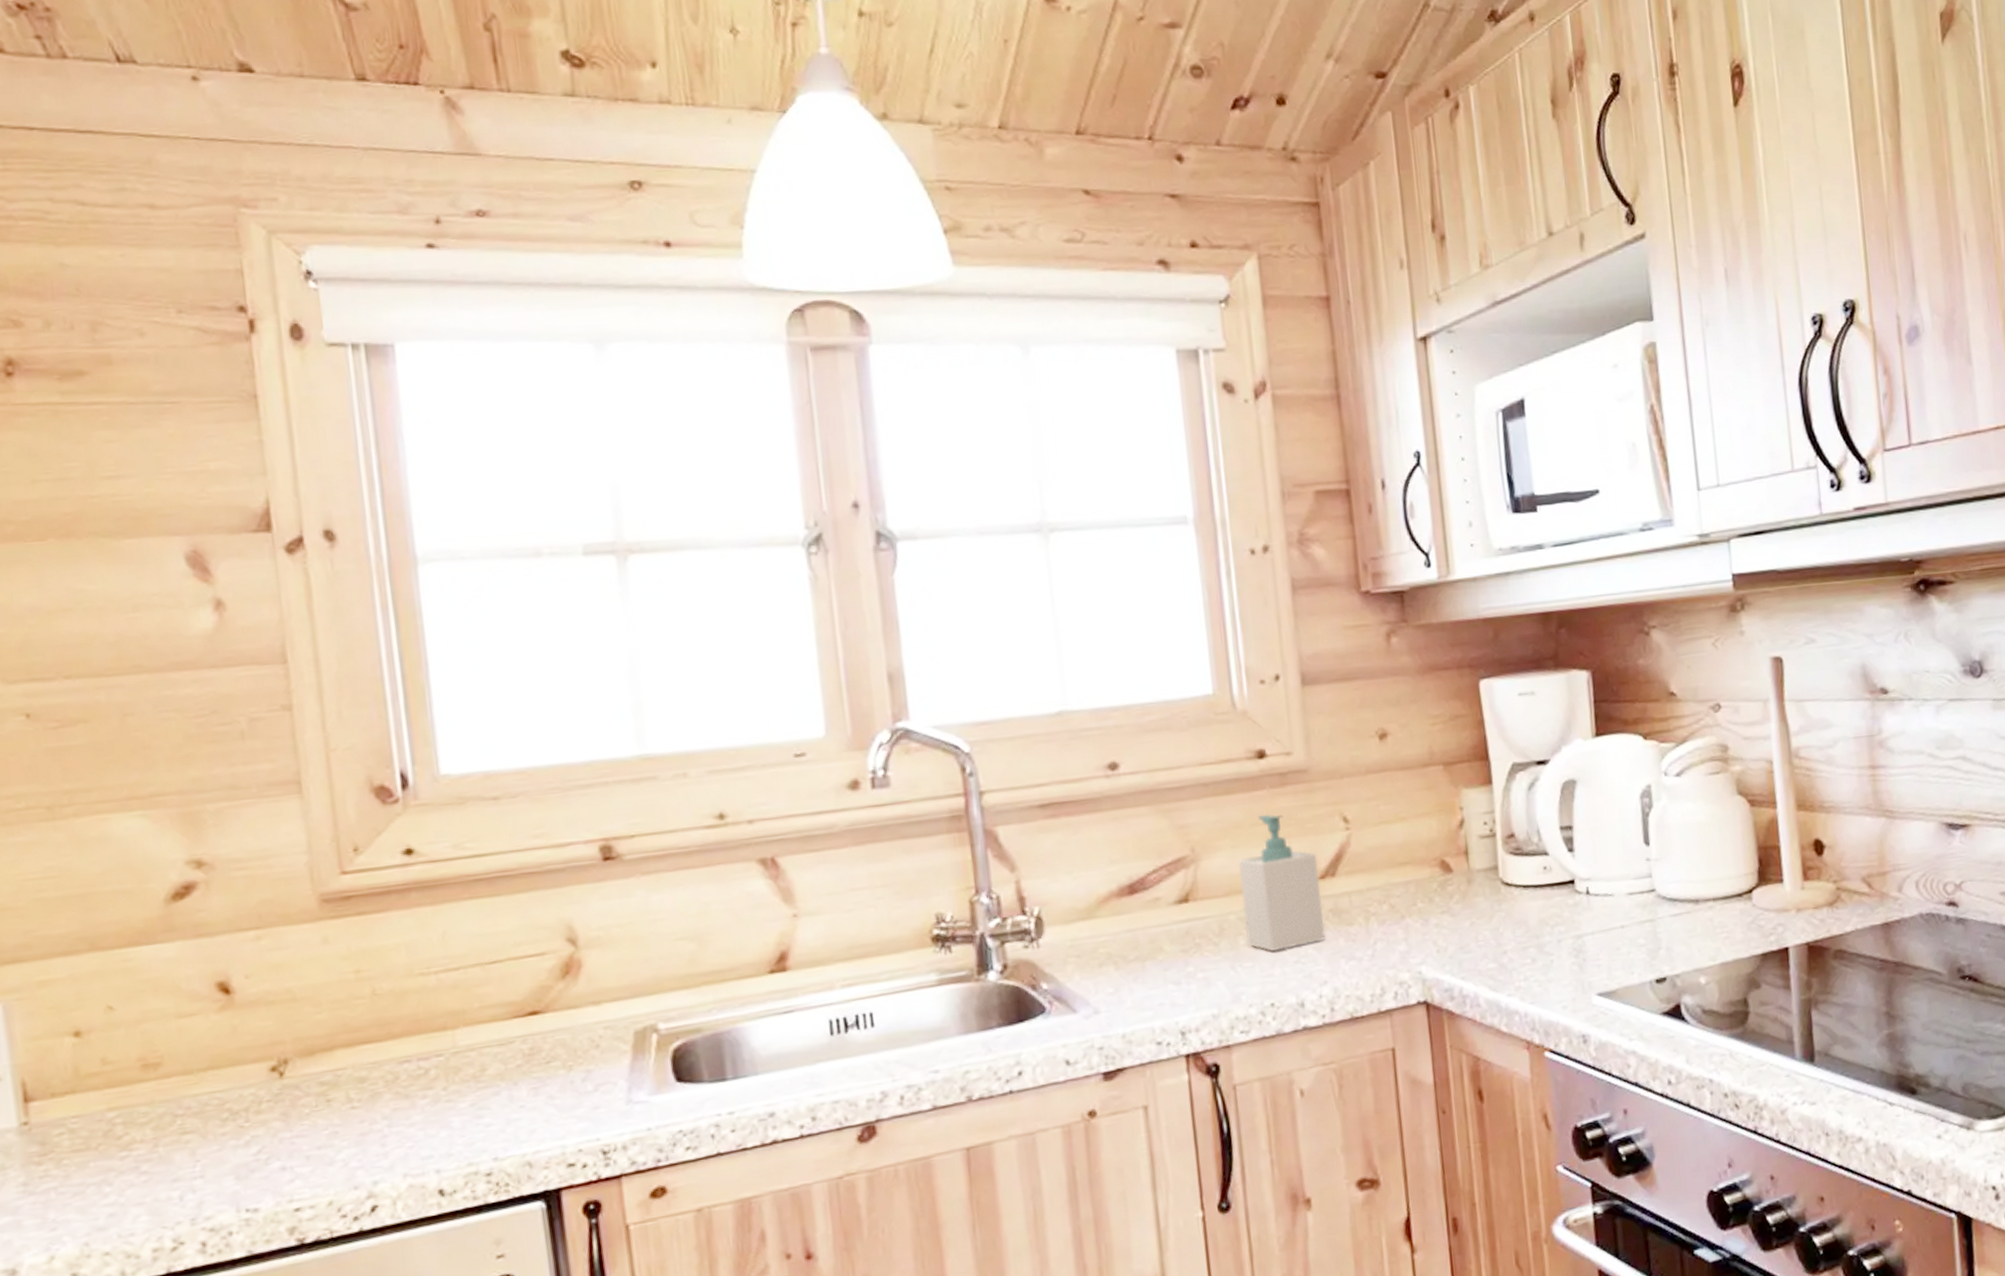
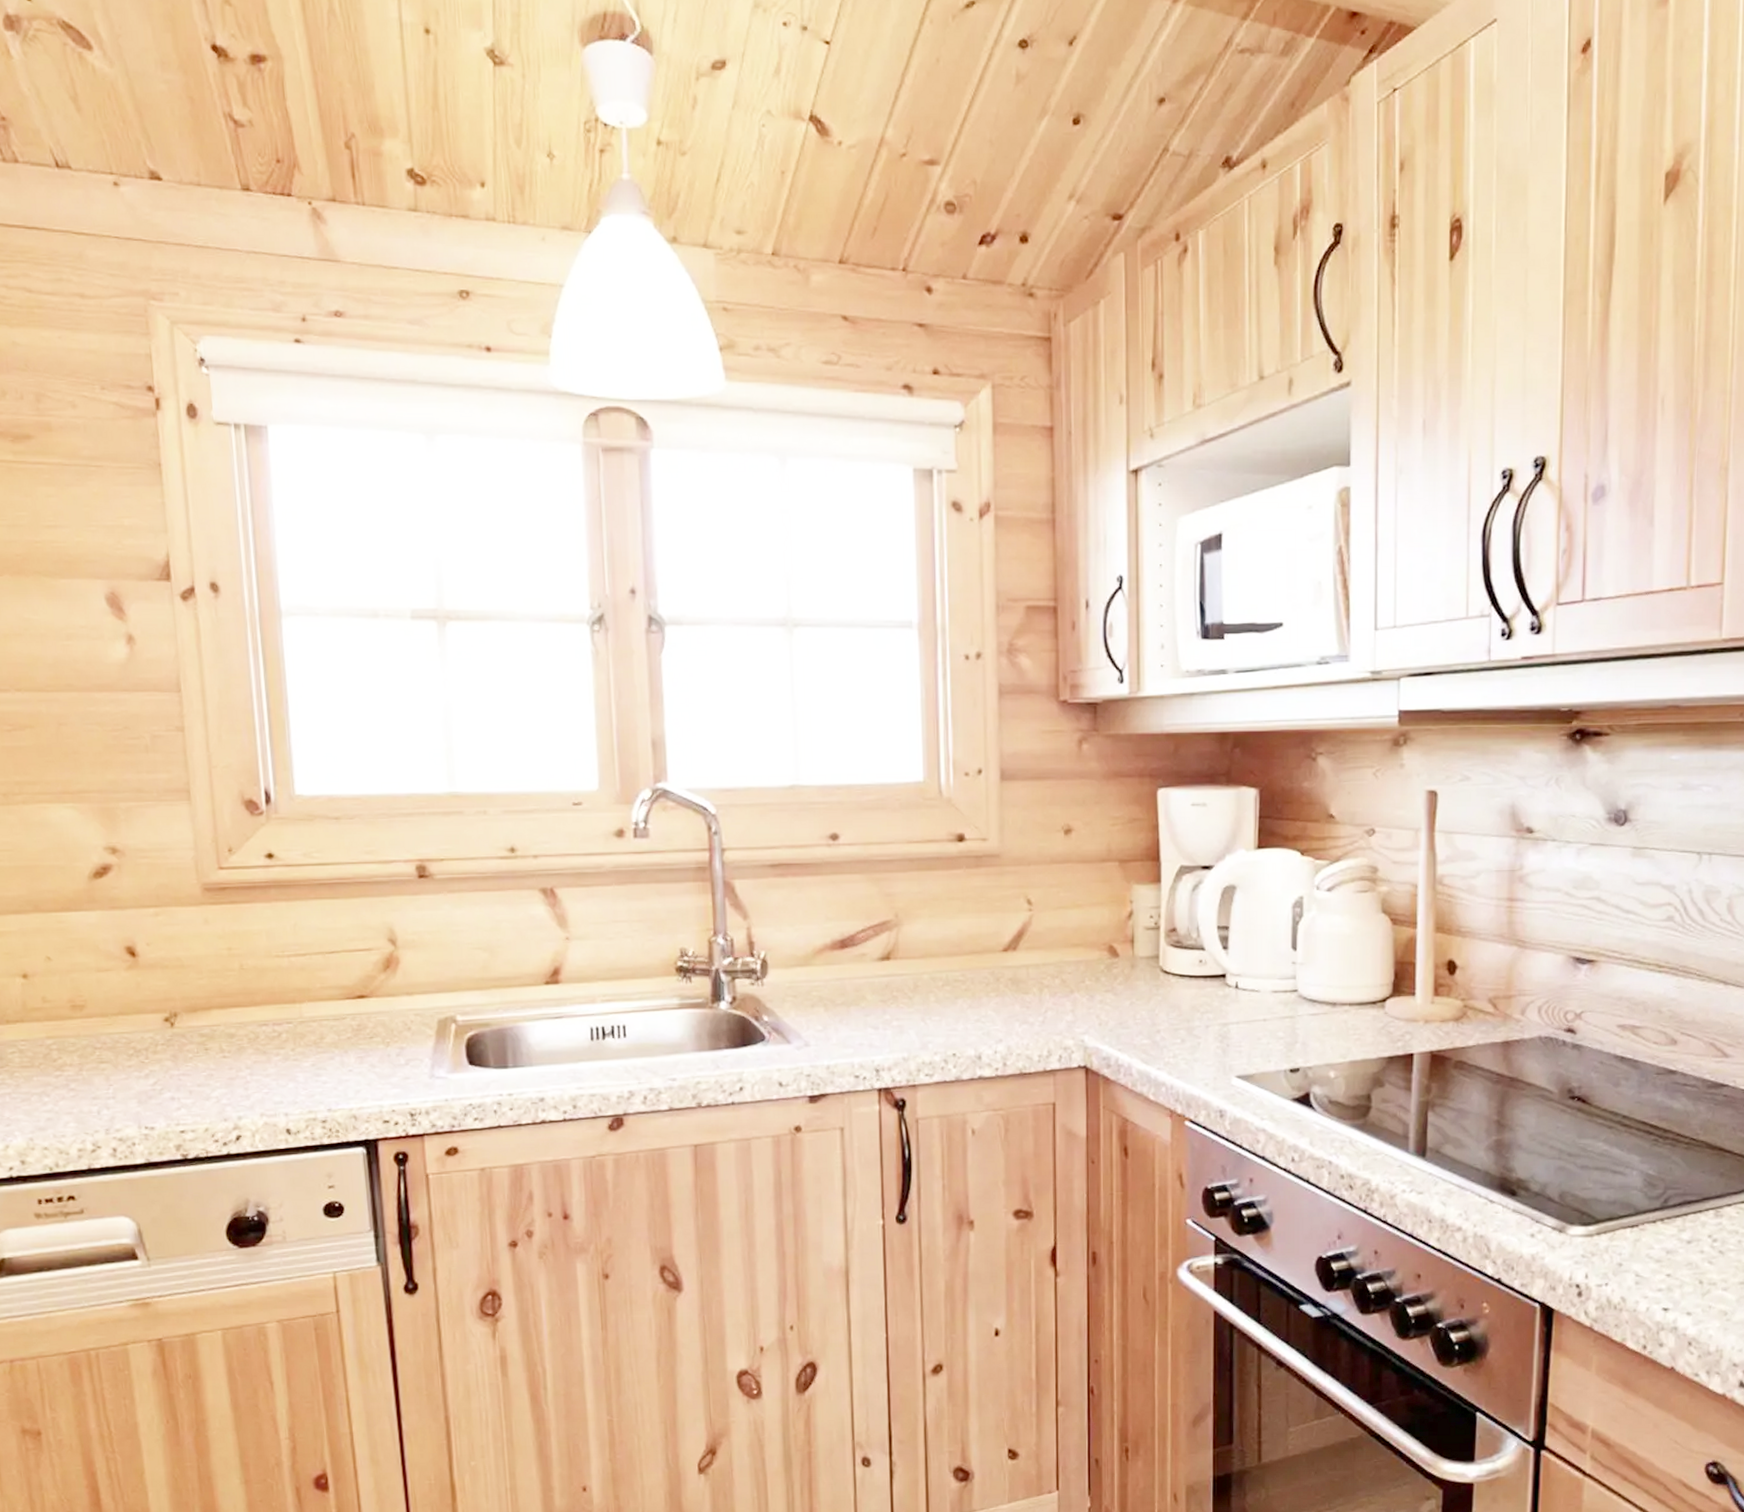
soap bottle: present [1238,814,1326,952] -> none [934,890,1004,1010]

